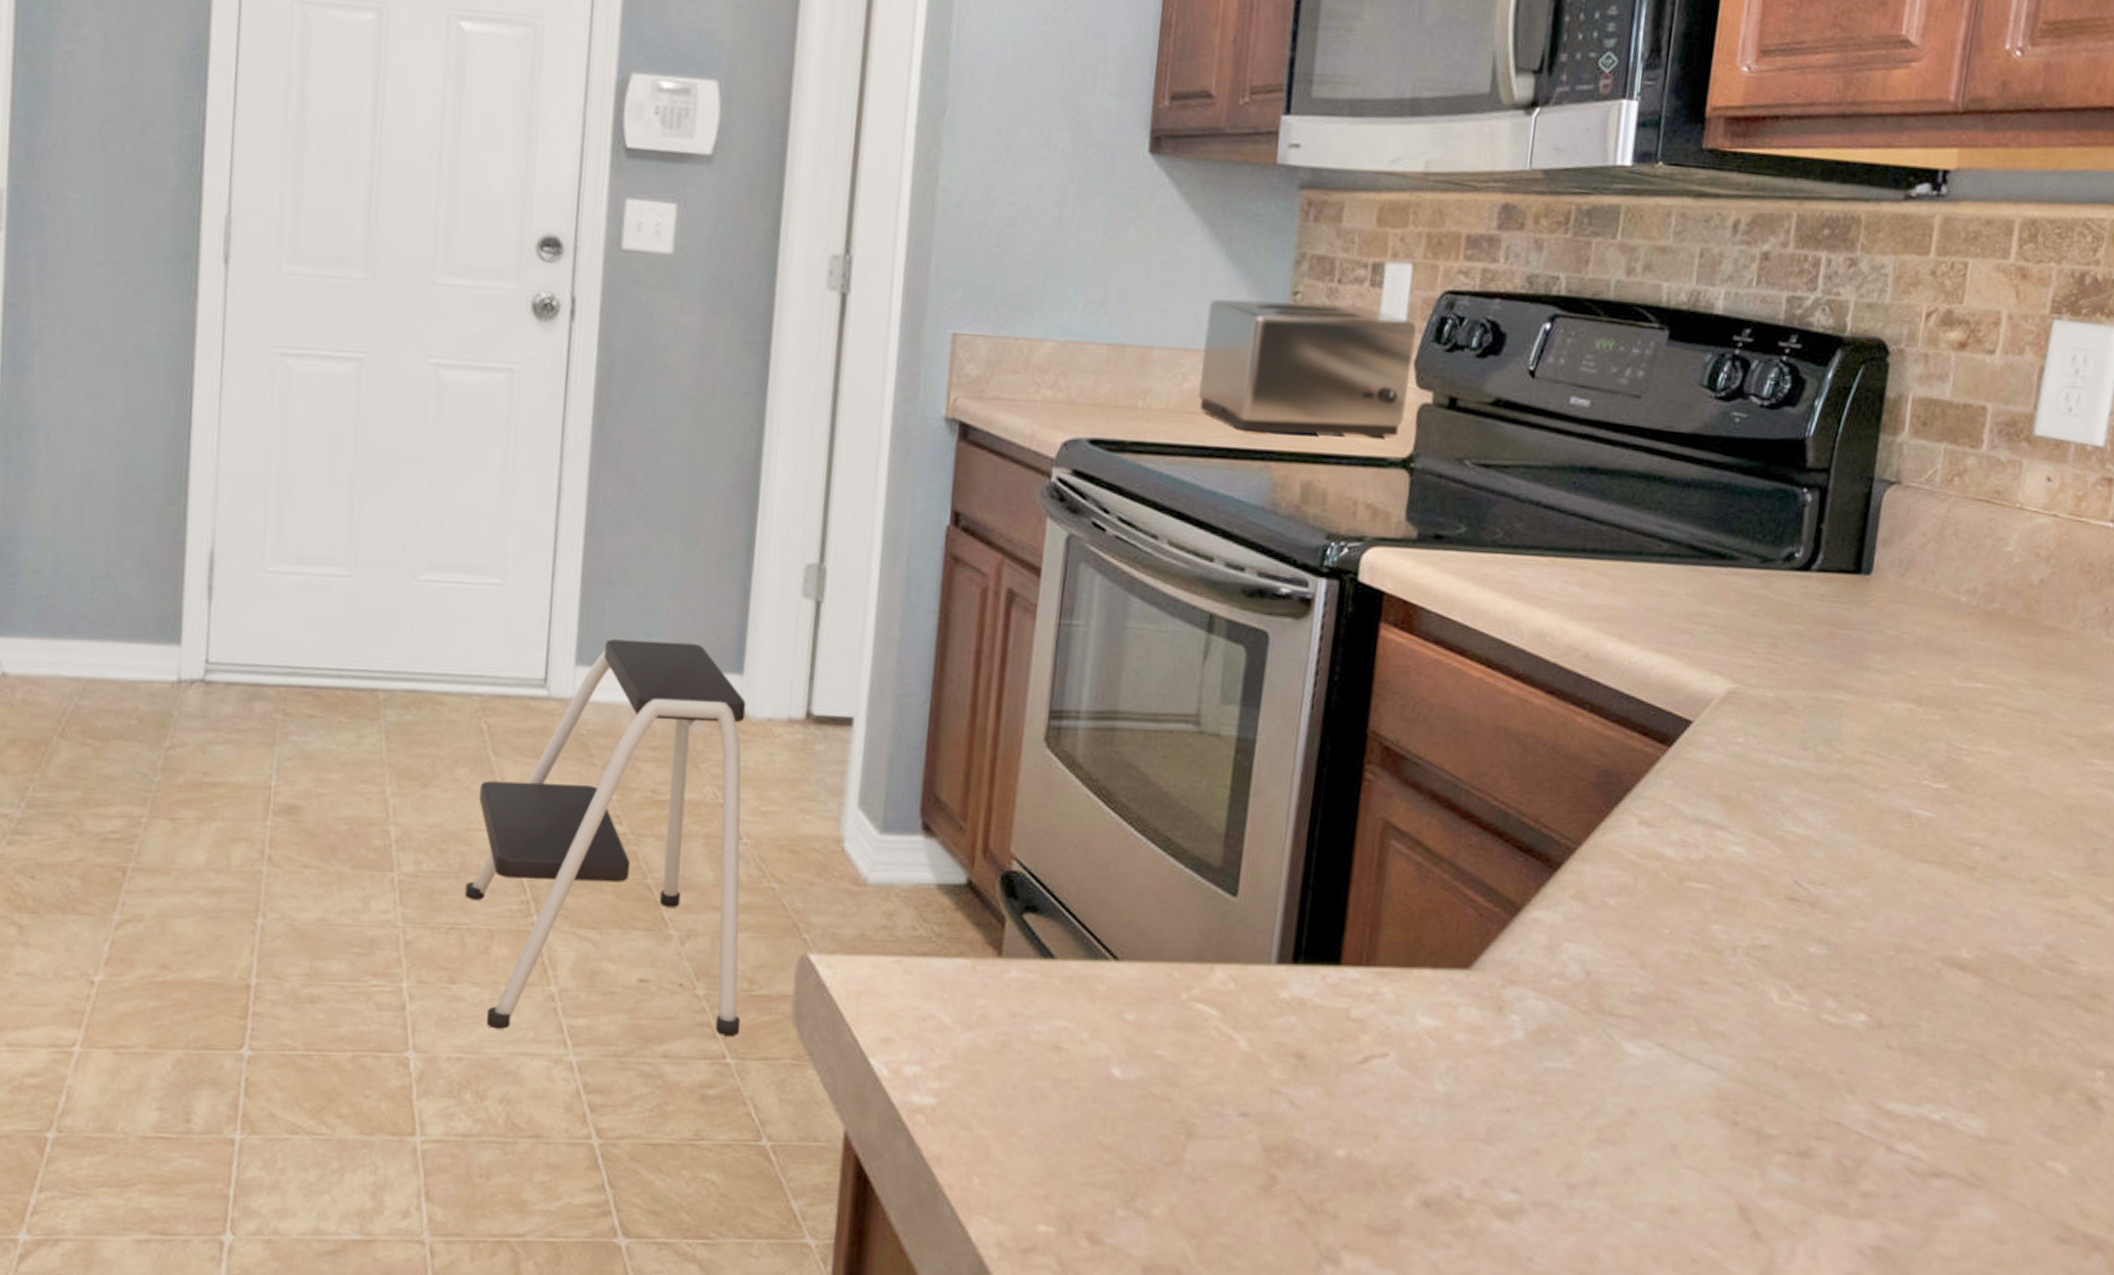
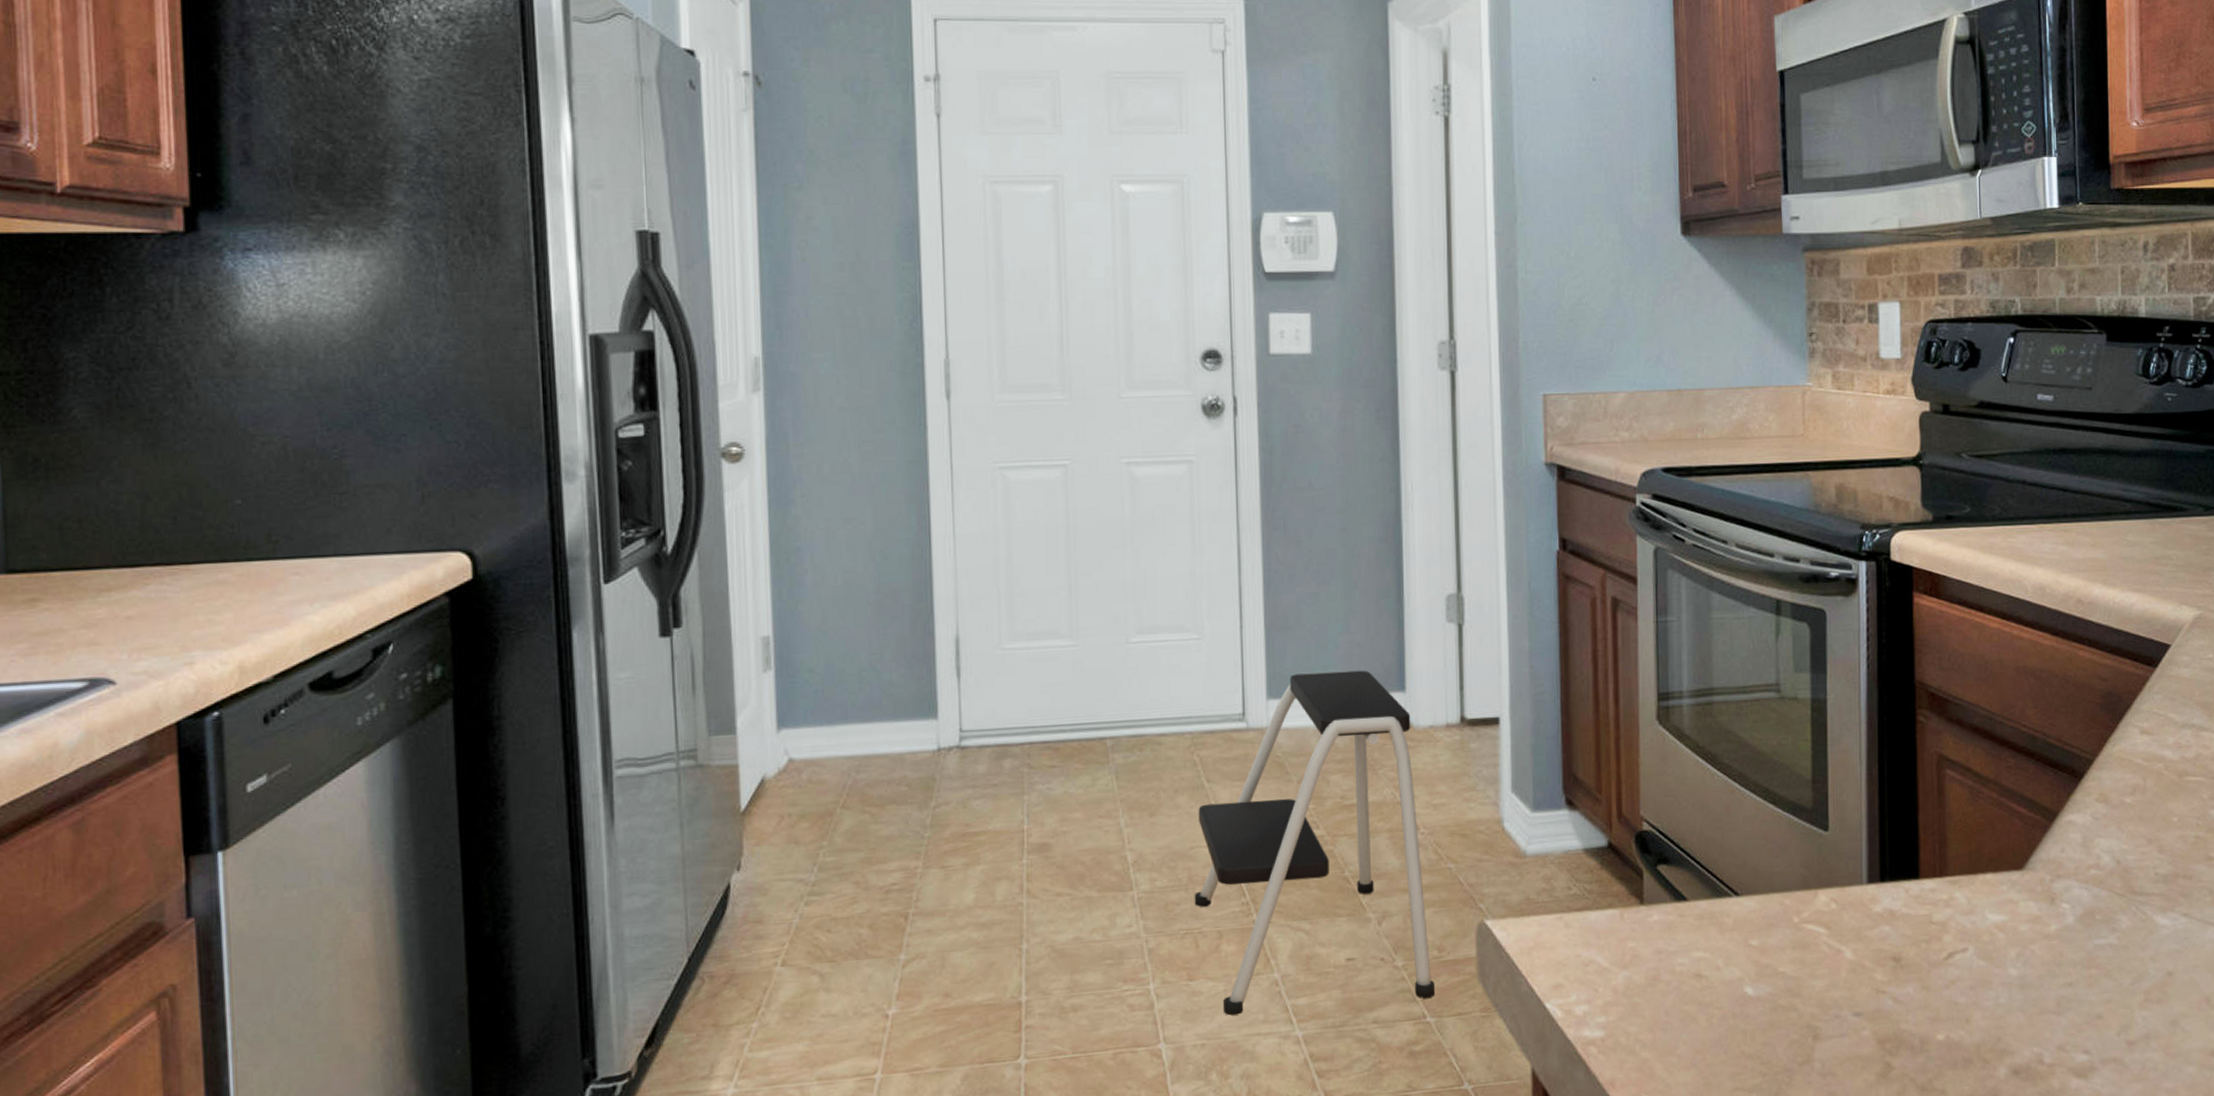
toaster: present [1198,299,1417,438] -> none [1743,338,1911,450]

